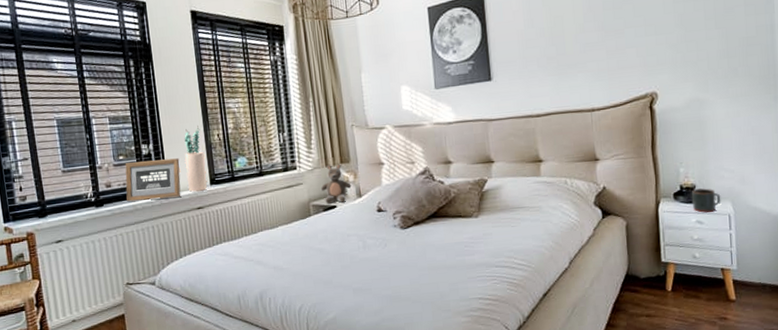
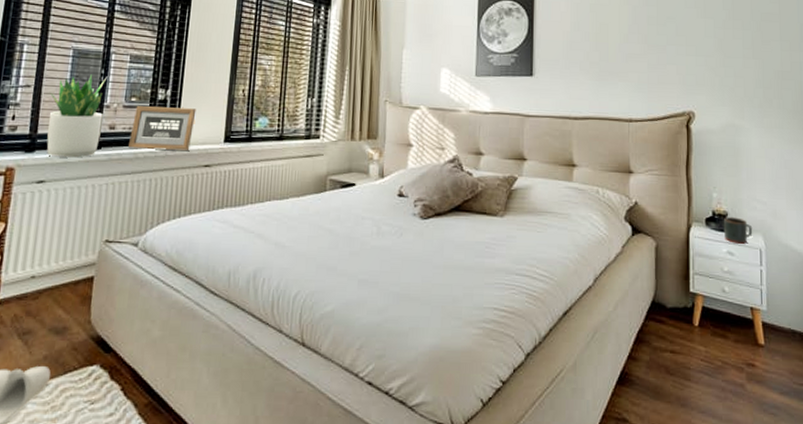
planter: none [47,140,101,219] -> present [46,74,108,158]
vase: present [184,126,207,192] -> none [200,78,225,148]
stuffed bear: present [320,164,352,204] -> none [341,139,375,181]

